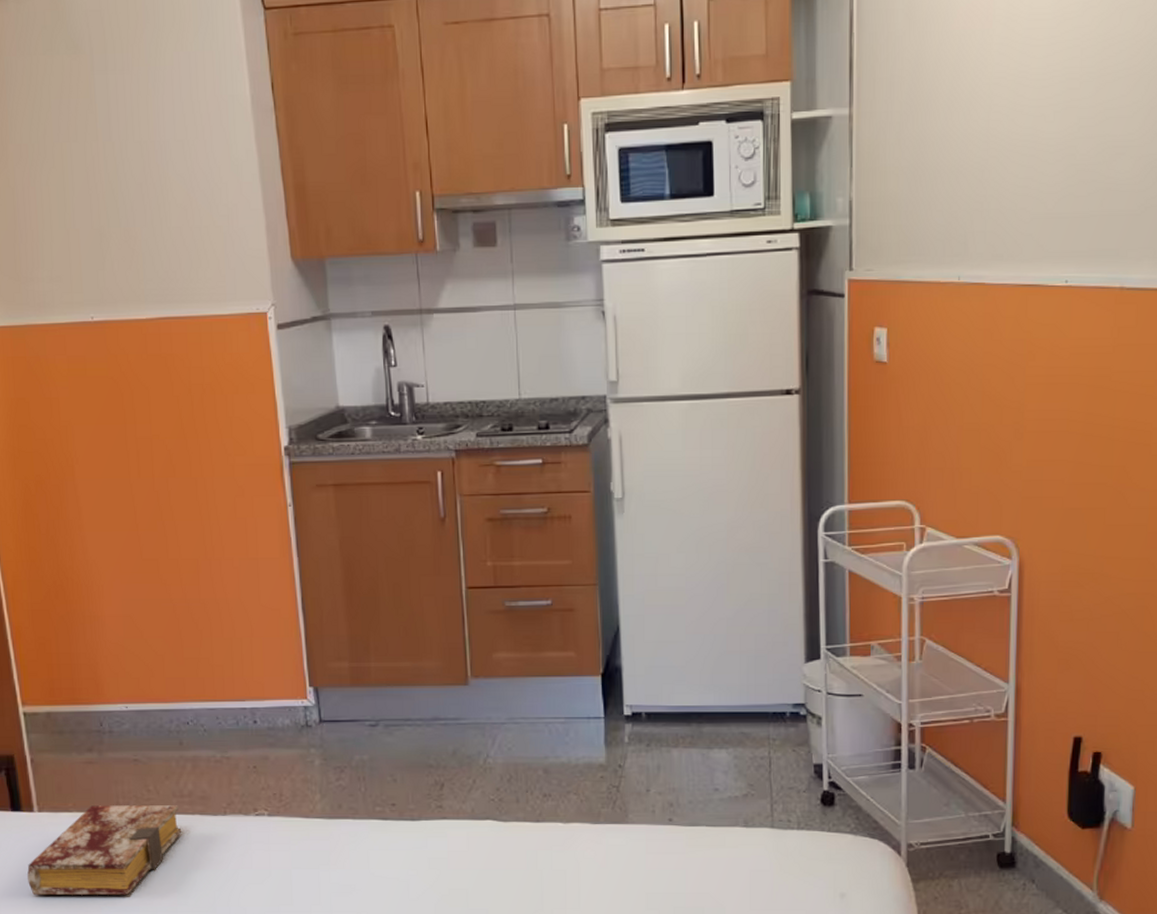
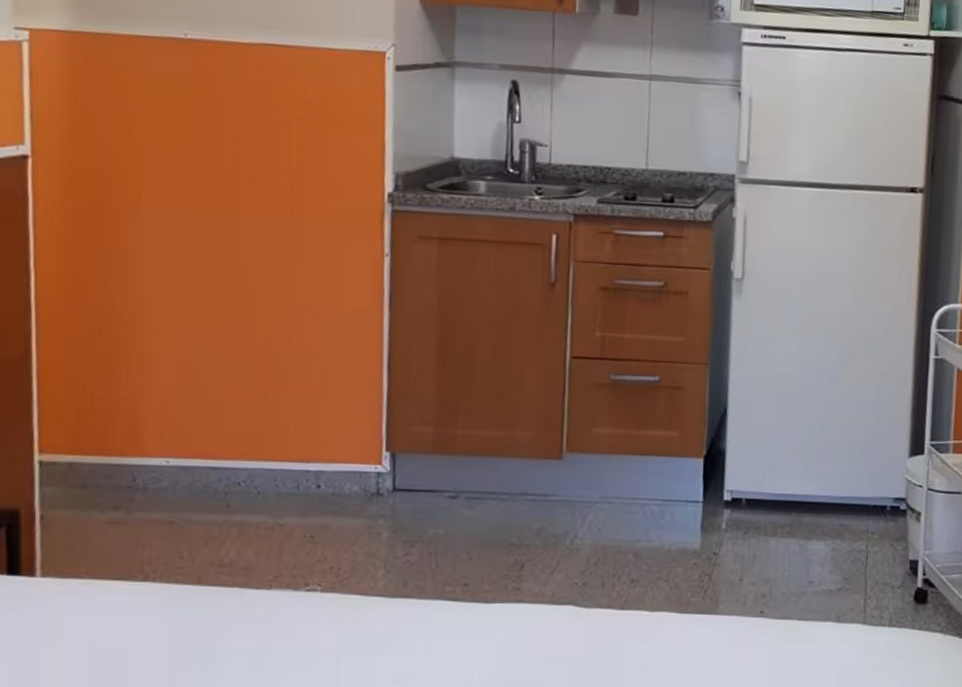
book: present [27,805,182,895] -> none [16,572,216,677]

